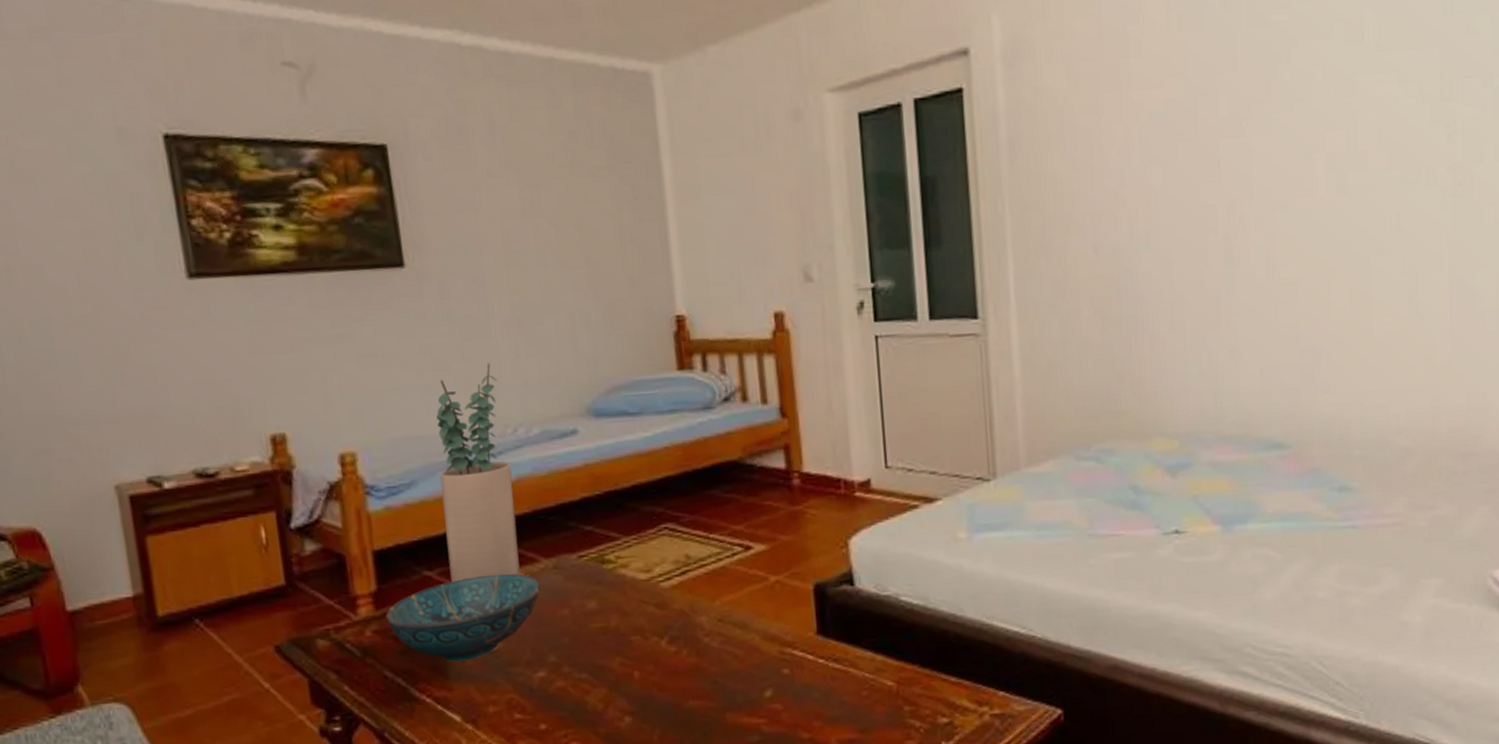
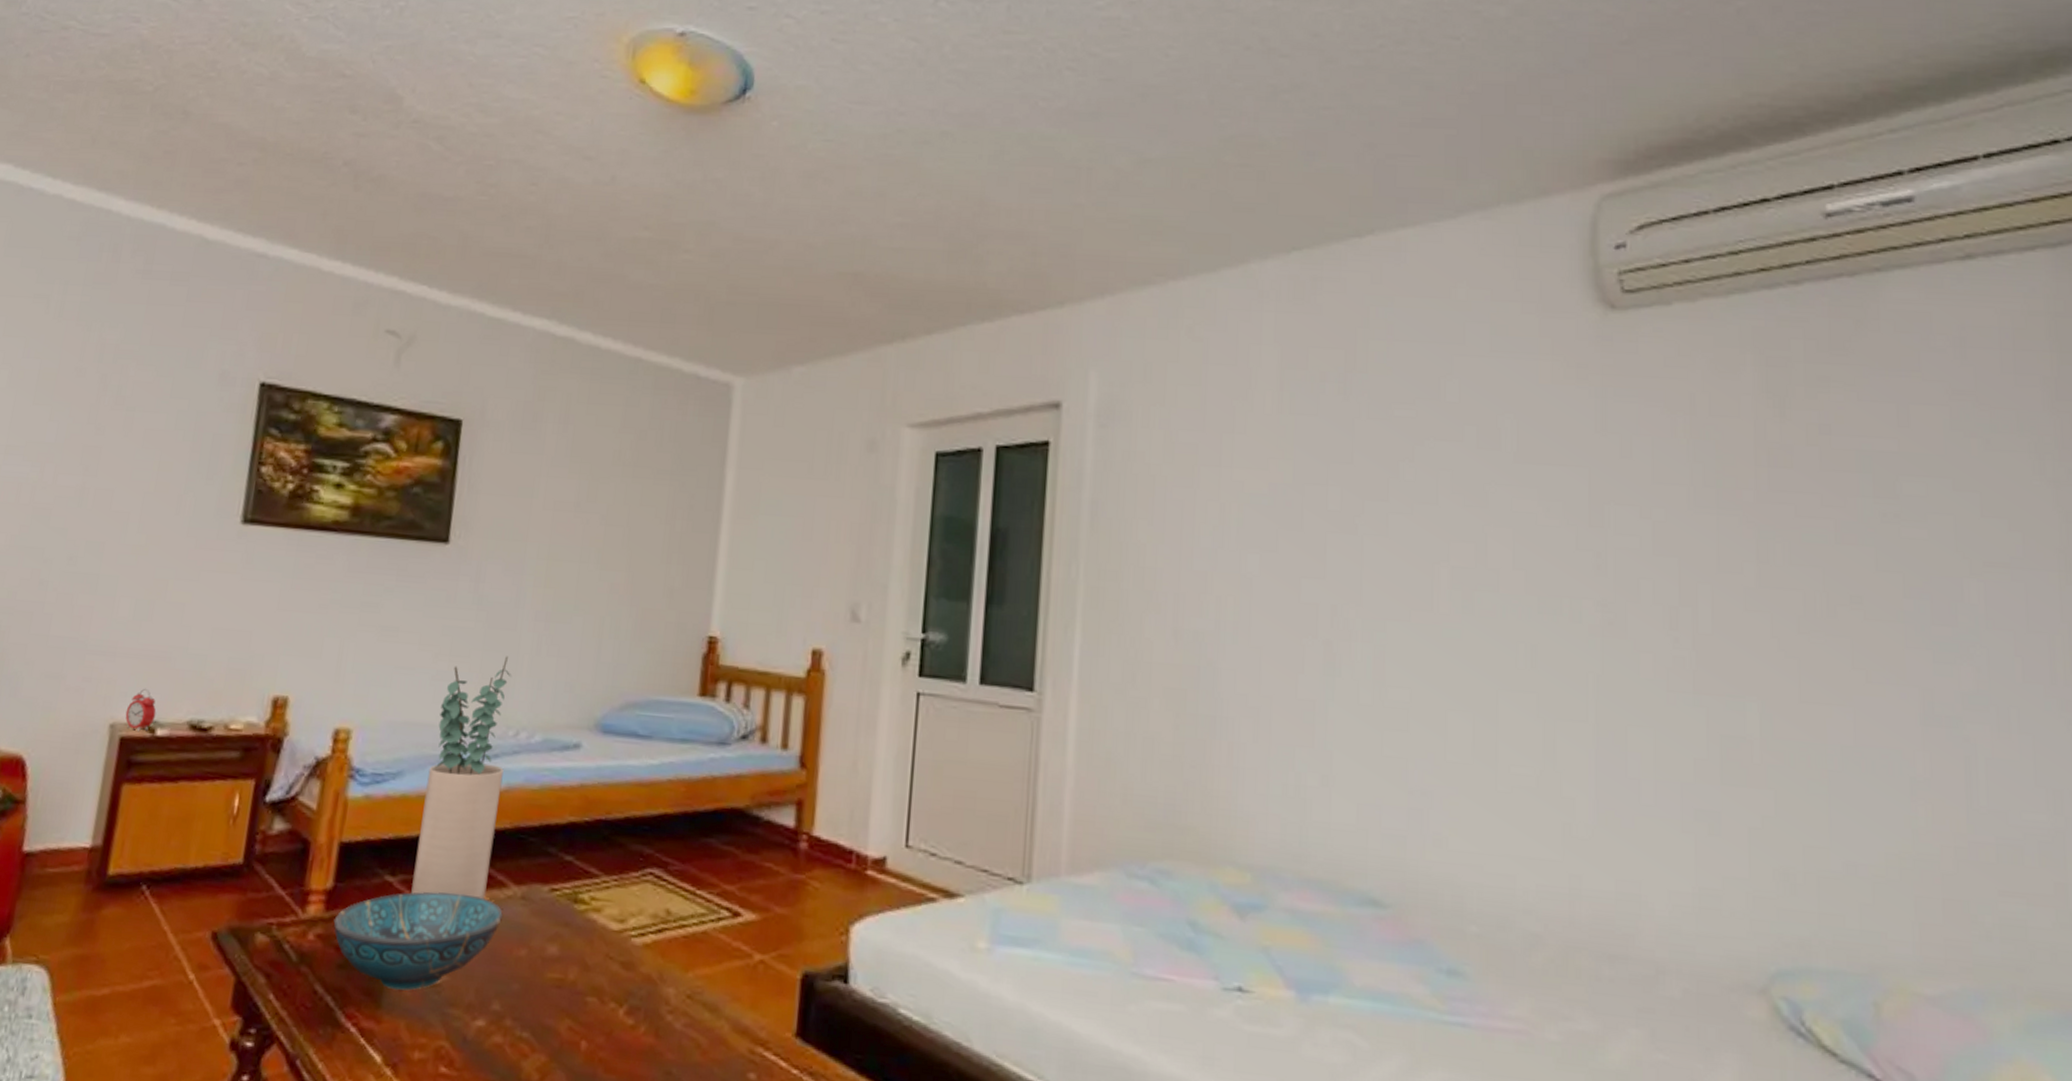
alarm clock: none [126,448,159,489] -> present [125,688,156,732]

